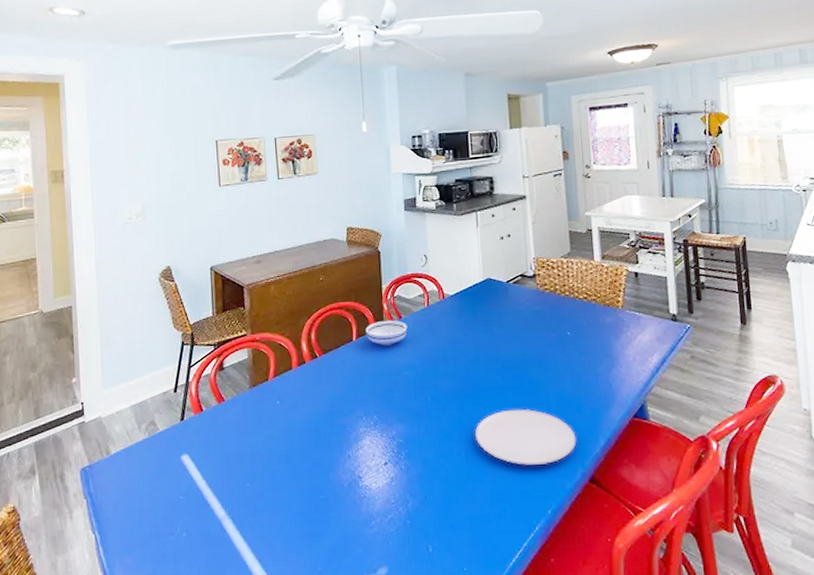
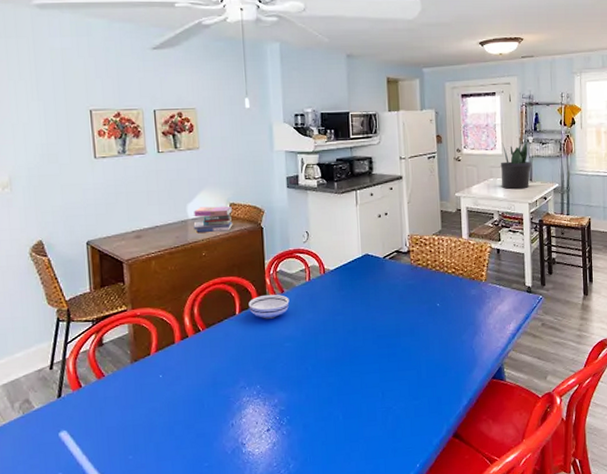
books: none [311,230,350,257] -> present [193,206,233,232]
plate: present [475,408,577,466] -> none [353,374,443,426]
planter: none [635,154,673,207] -> present [500,141,532,190]

